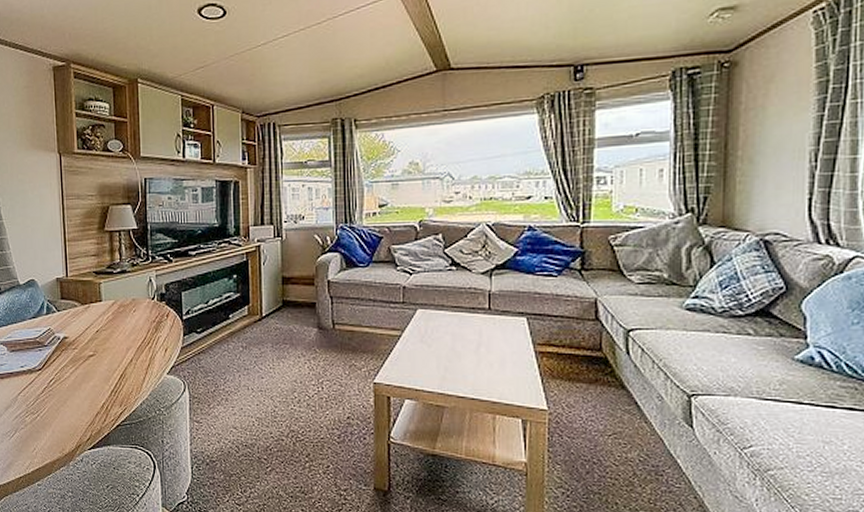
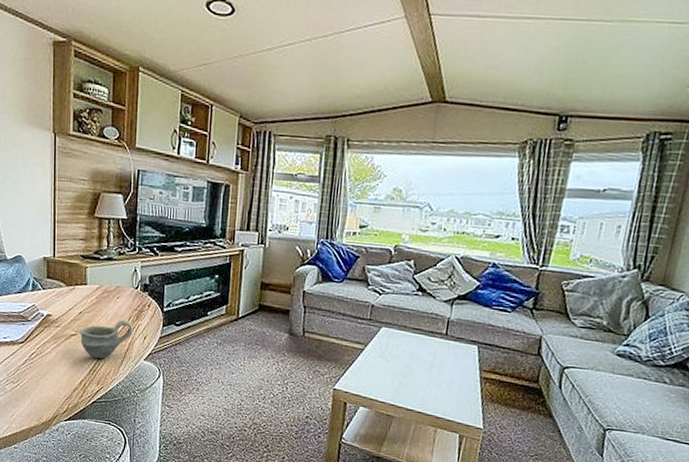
cup: none [97,334,153,379] -> present [79,320,133,359]

